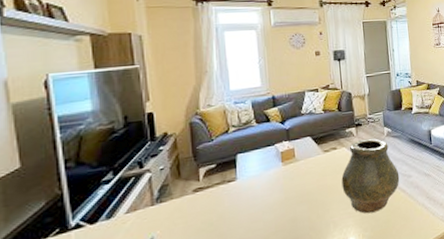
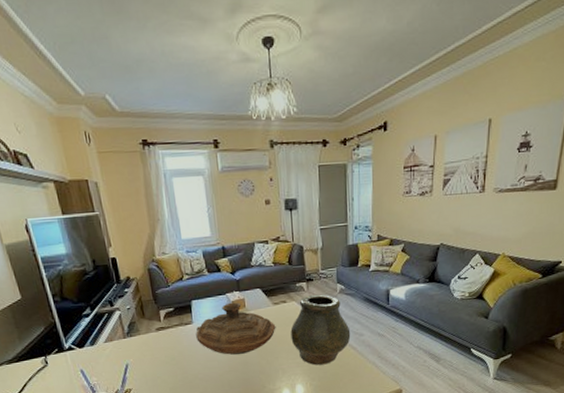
decorative bowl: none [239,152,327,213] -> present [196,302,276,355]

